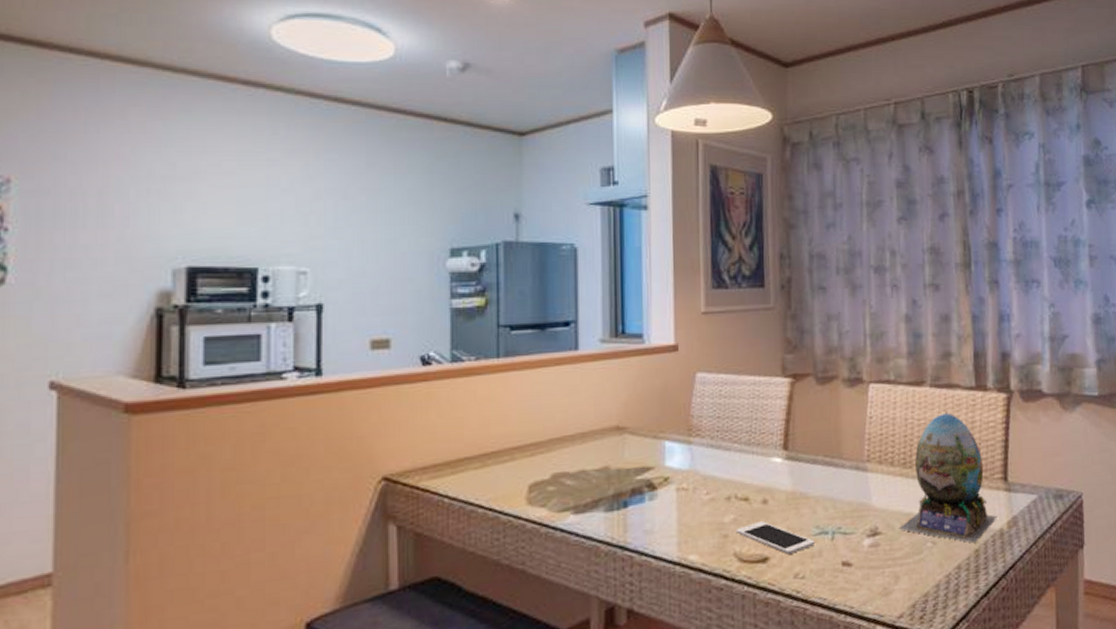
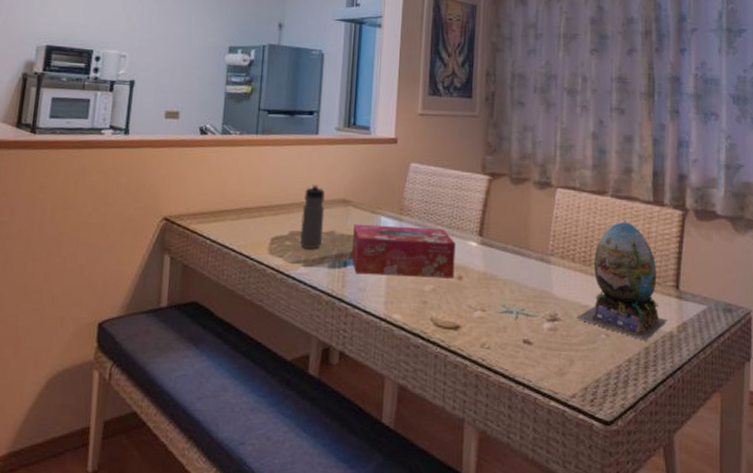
water bottle: none [565,412,595,492] -> present [299,184,325,249]
tissue box: none [632,447,758,515] -> present [352,224,456,279]
cell phone: present [735,521,815,554] -> none [433,294,501,326]

